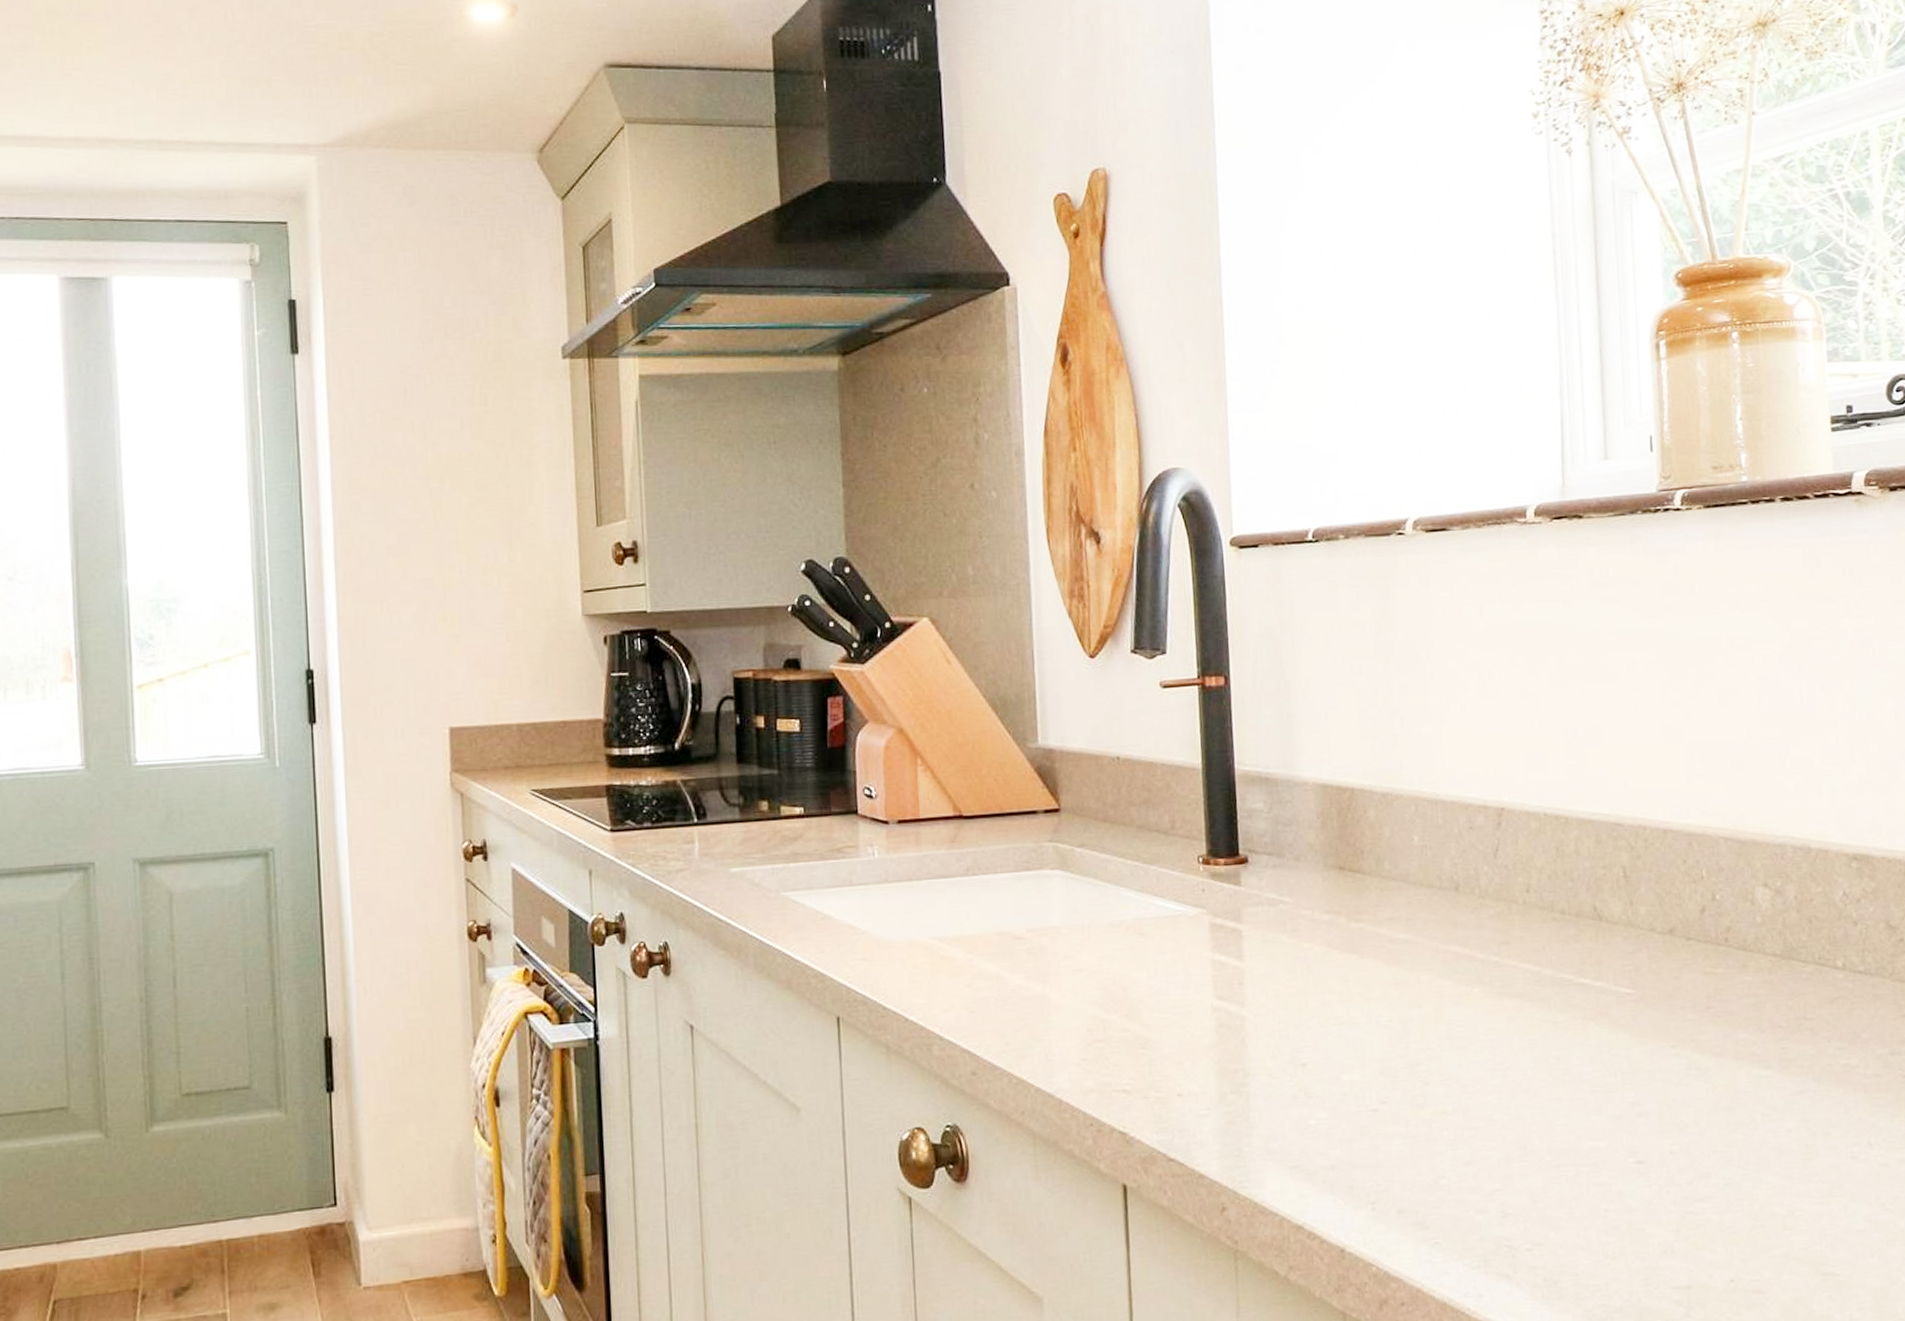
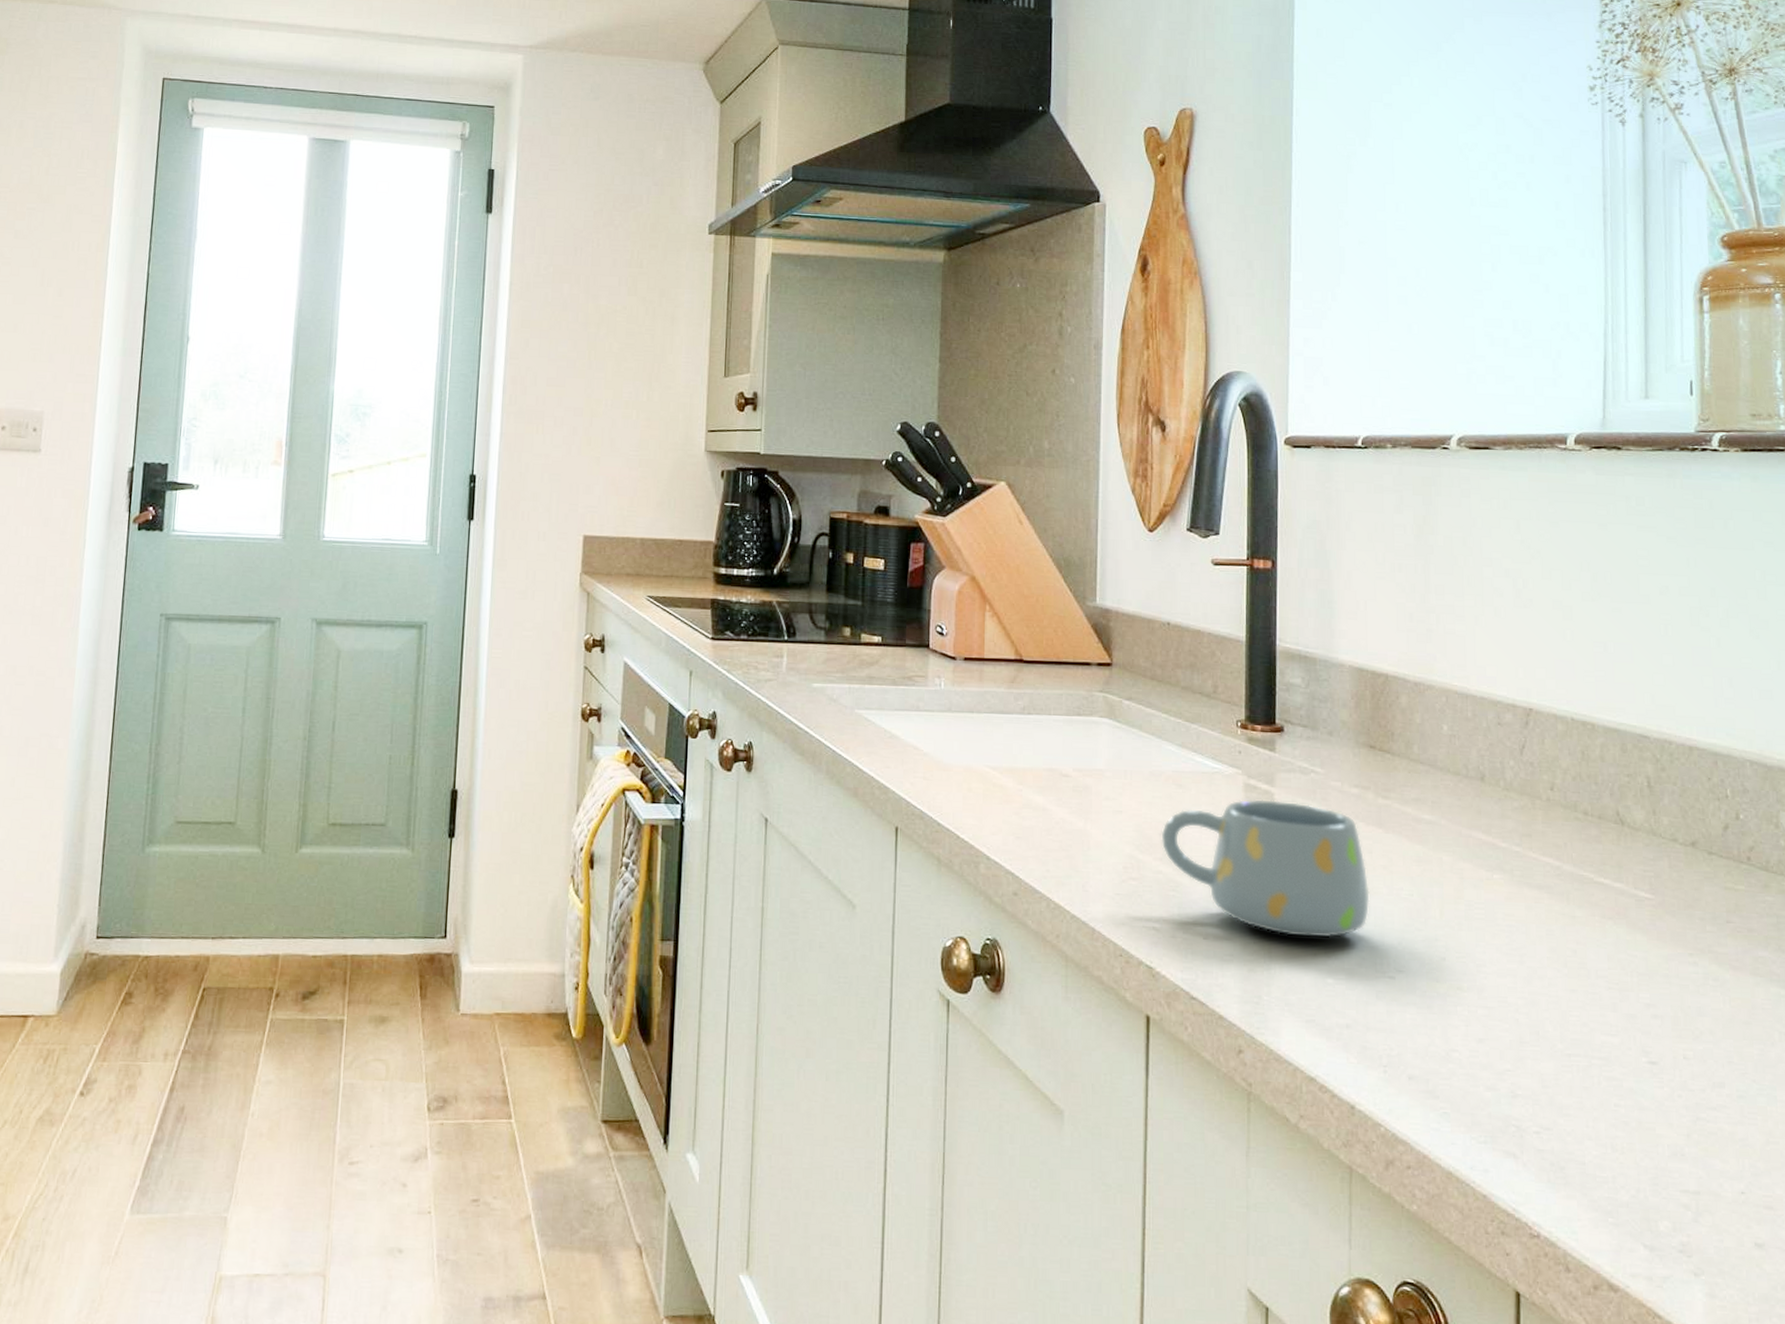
mug: none [1125,937,1348,1081] -> present [1161,799,1370,938]

